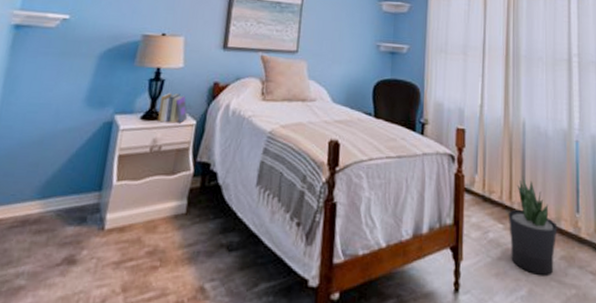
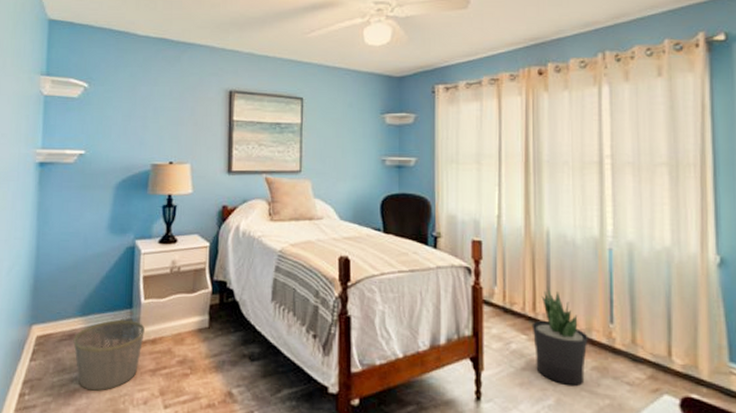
basket: none [25,201,114,288] -> present [73,317,146,391]
books: present [158,92,188,124] -> none [174,217,202,246]

